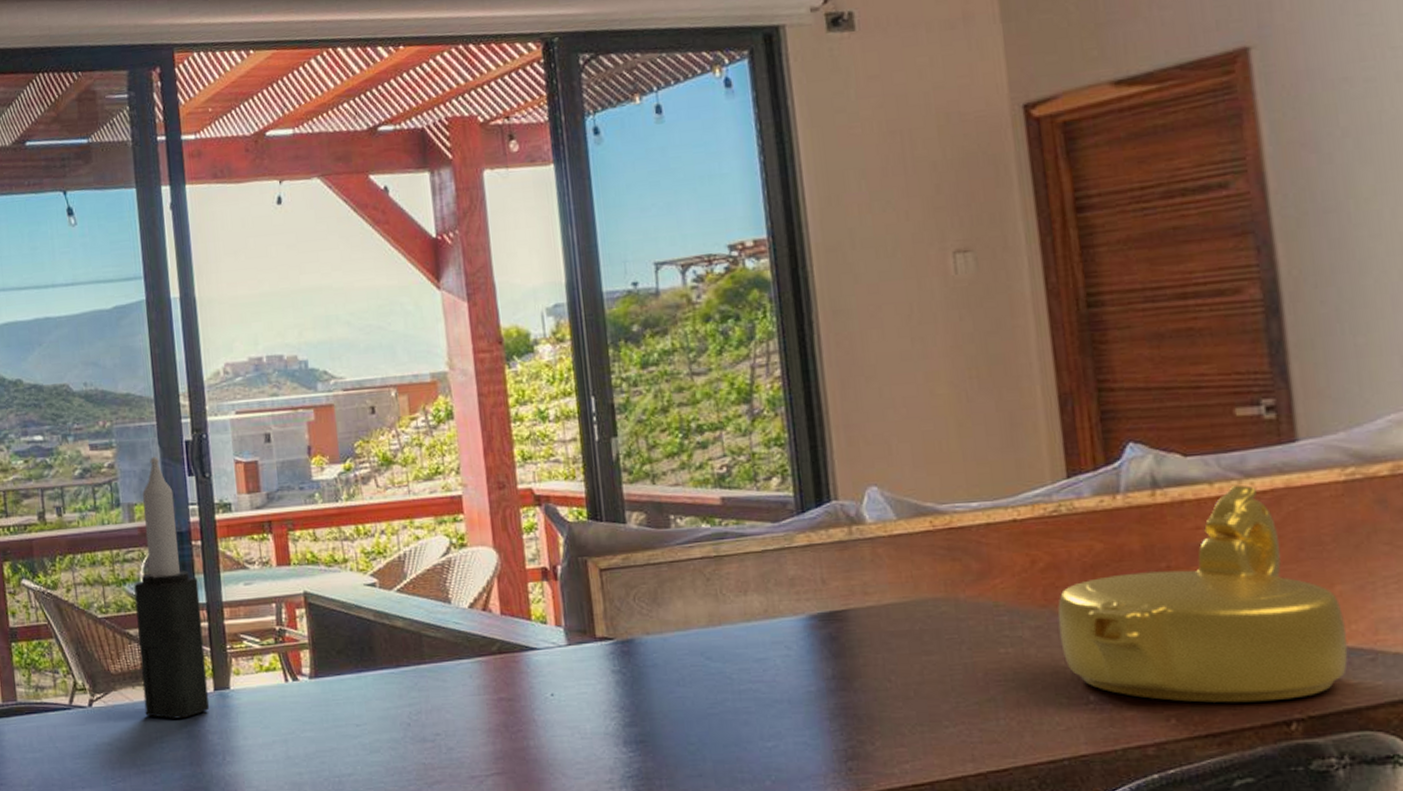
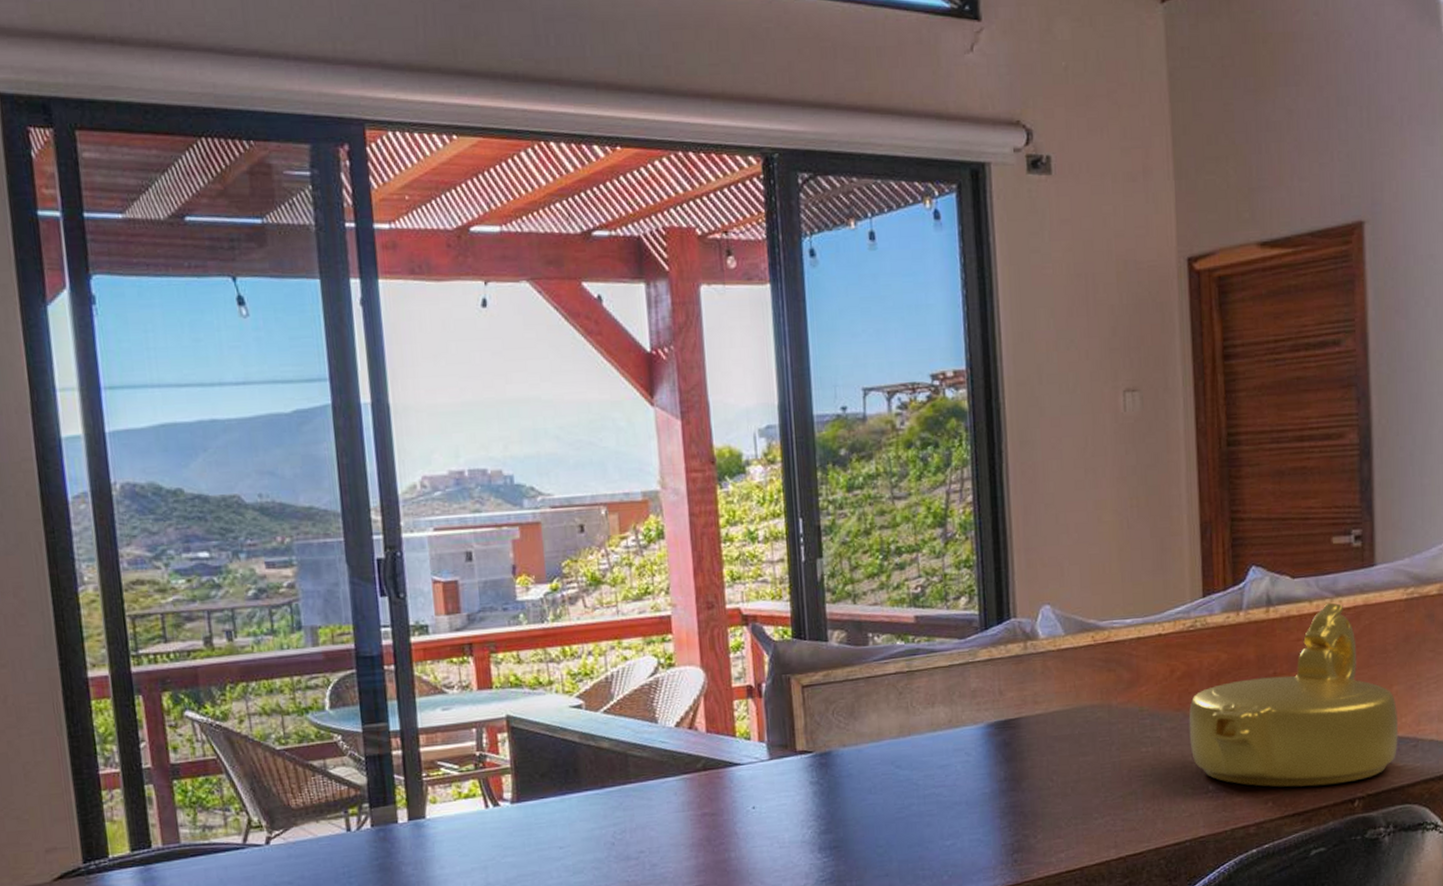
candle: present [134,457,210,719] -> none [318,576,404,853]

